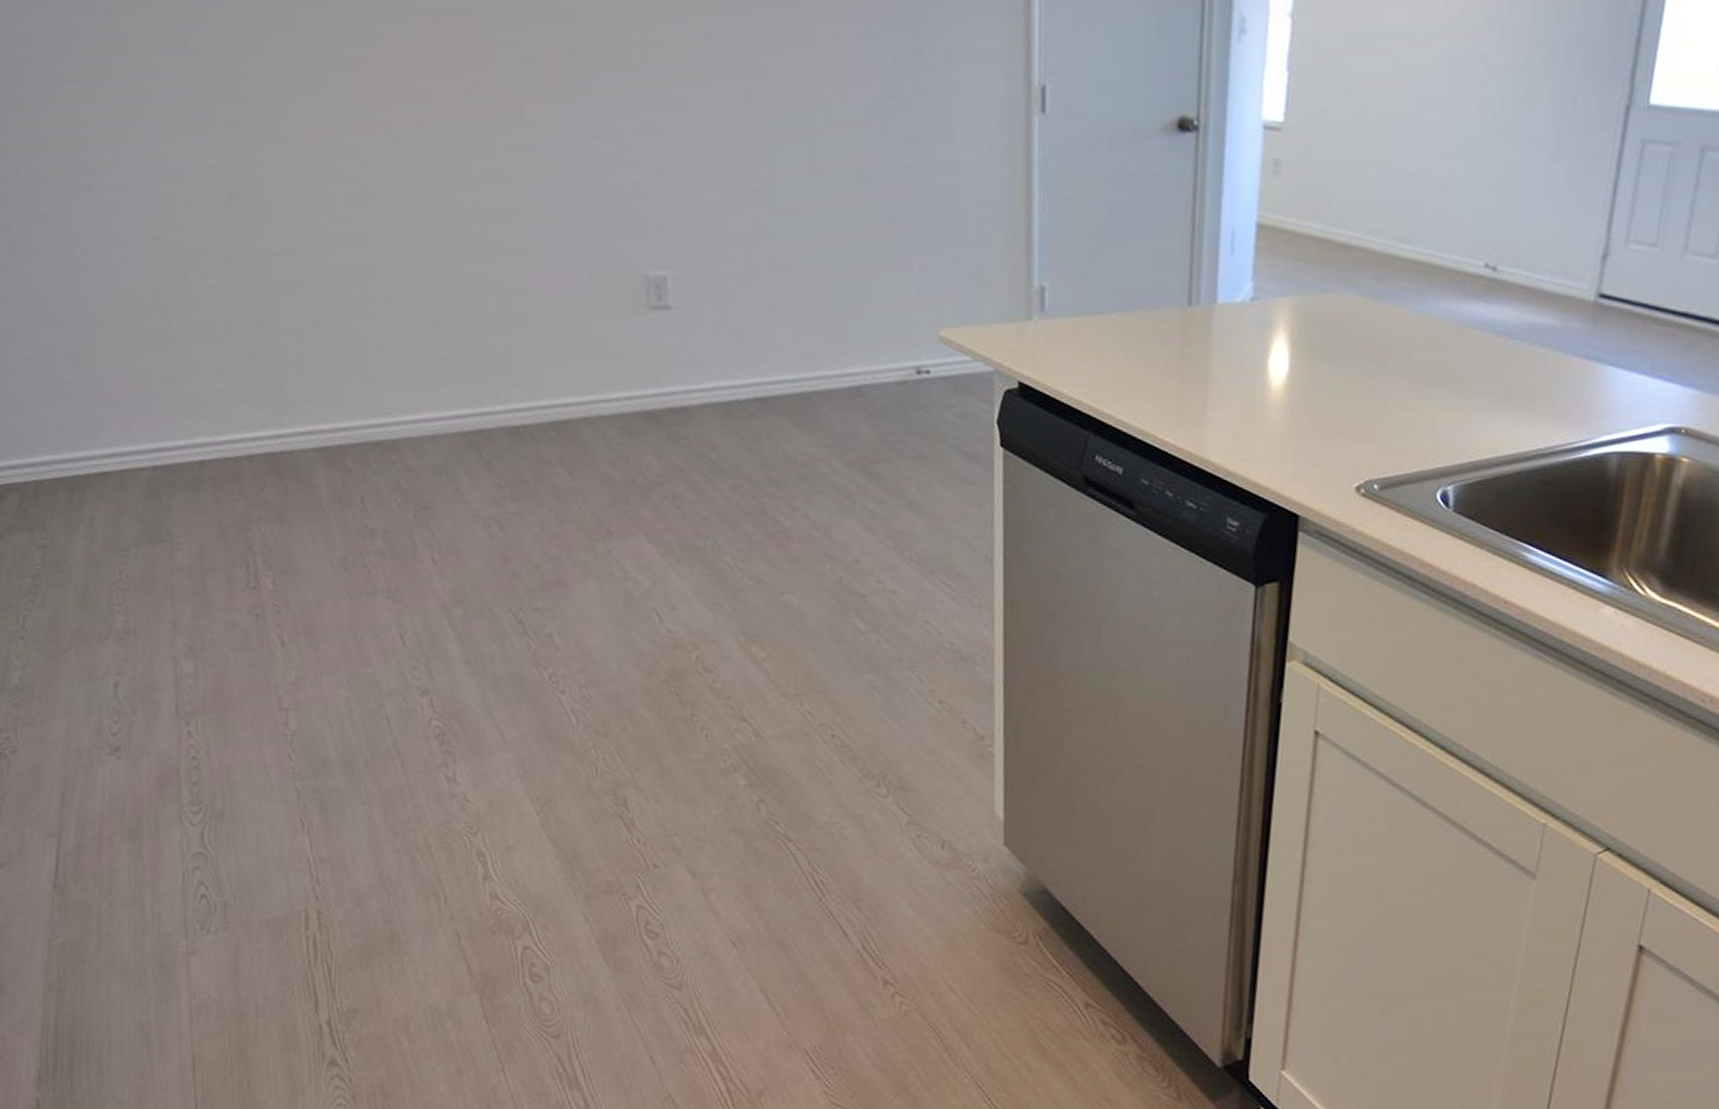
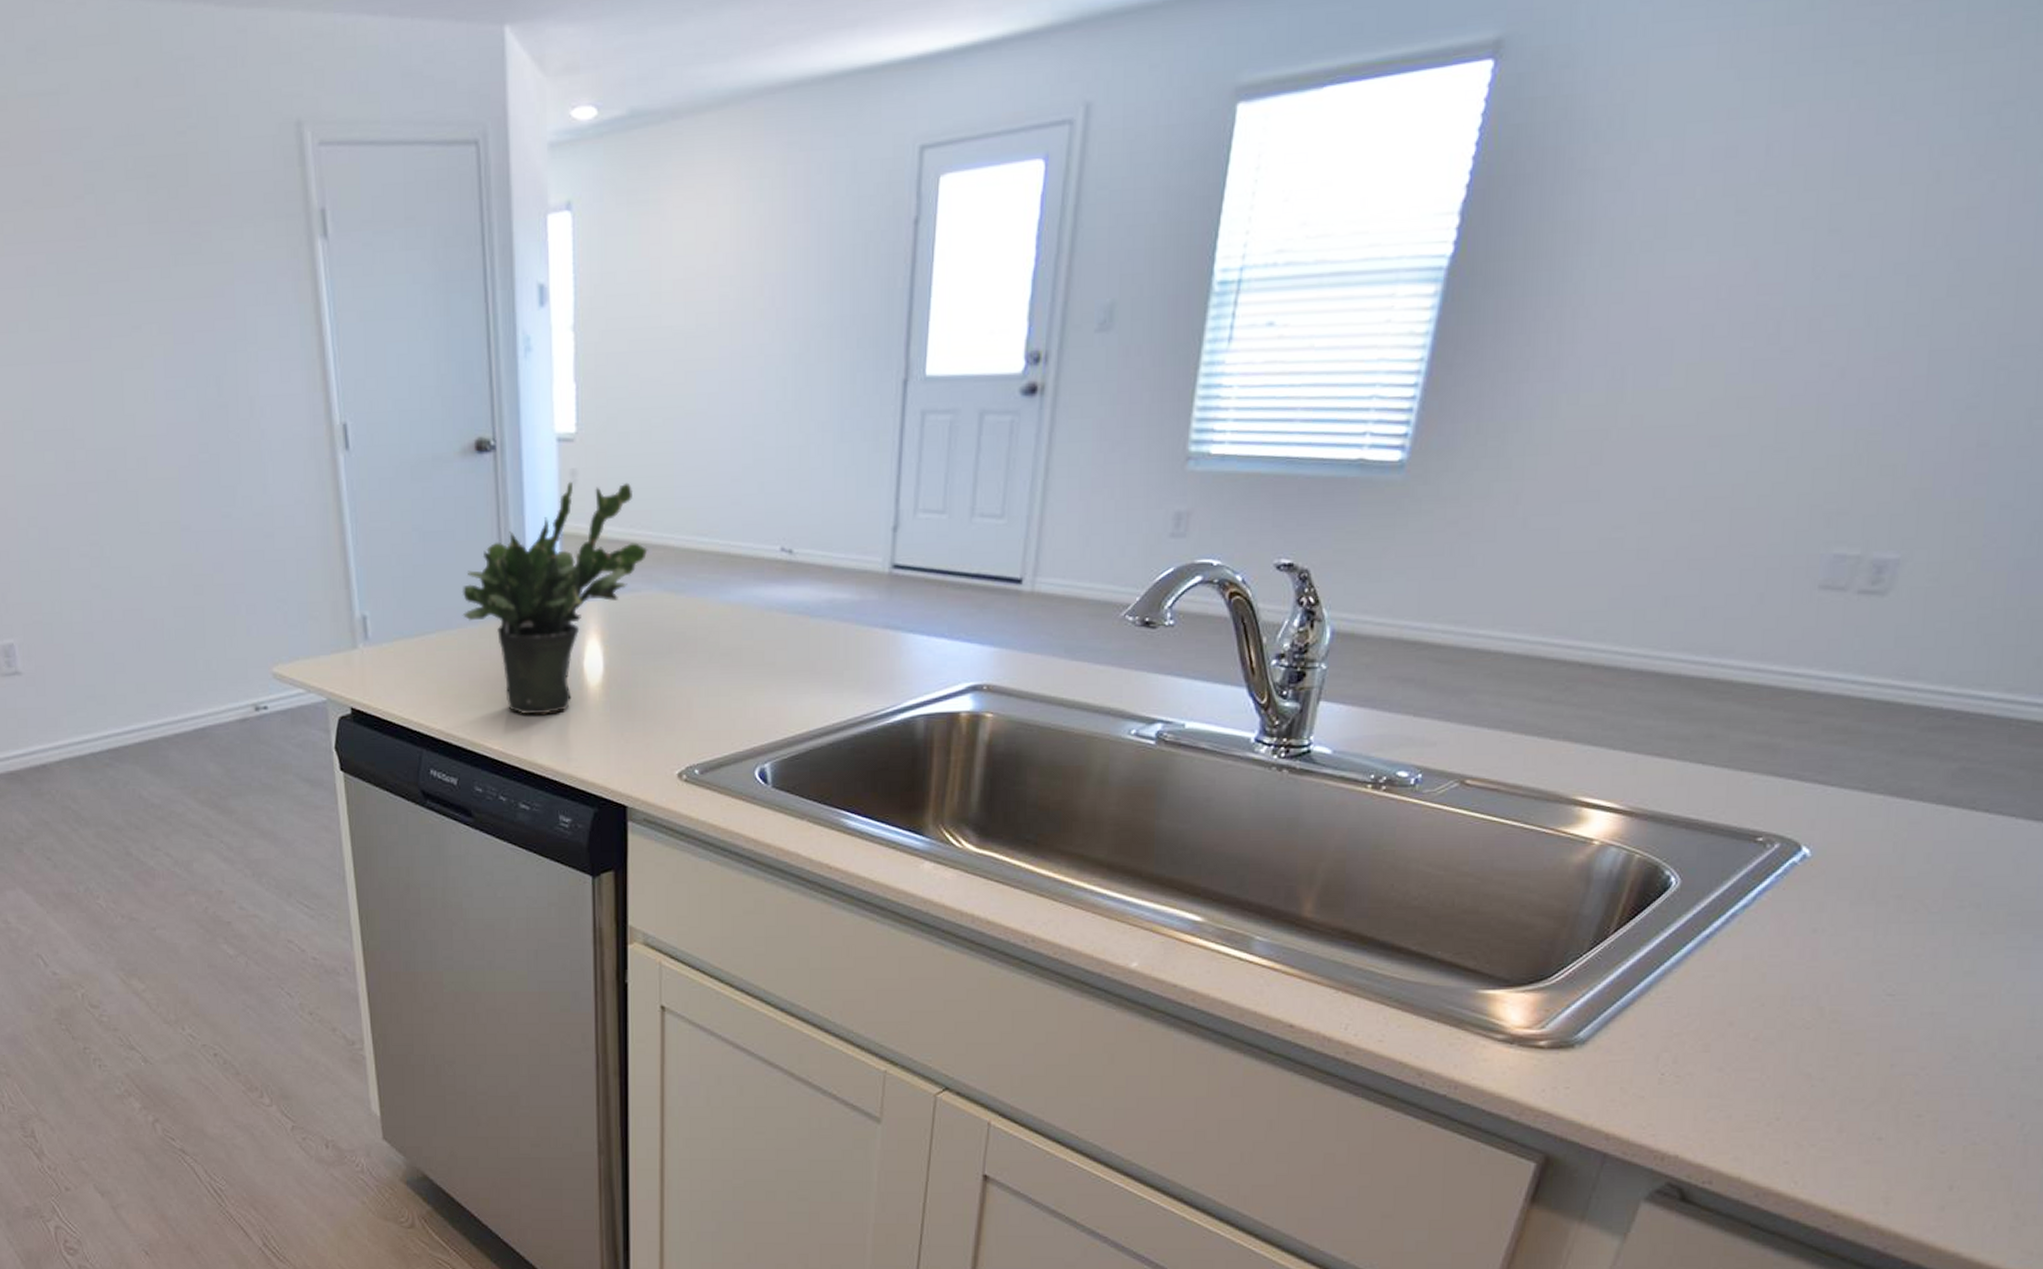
potted plant: none [1146,171,1347,410] -> present [461,481,648,715]

